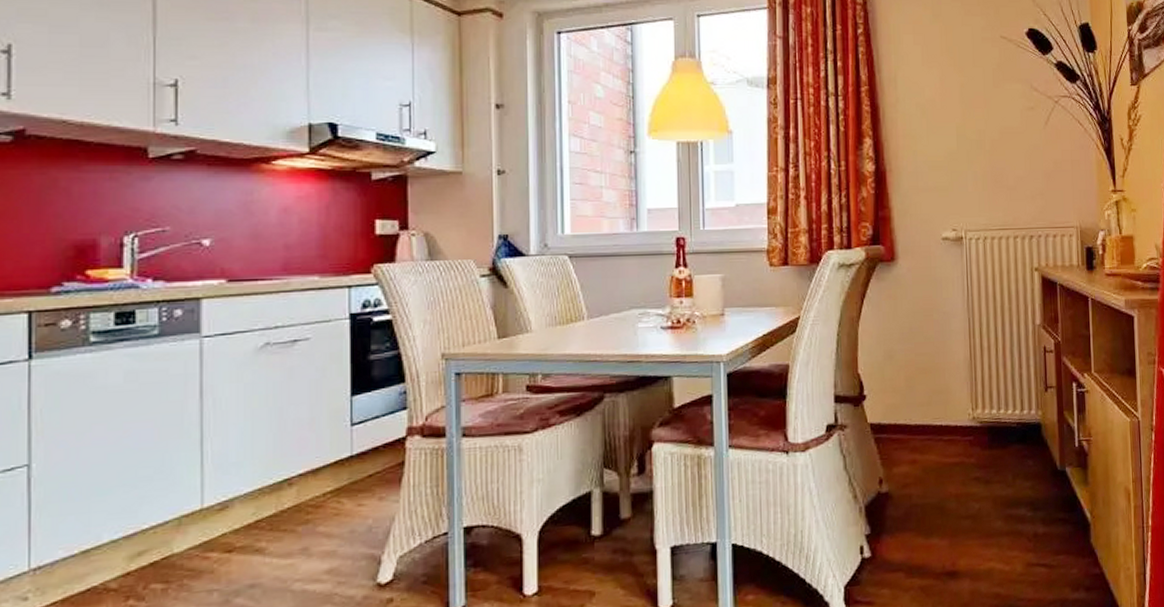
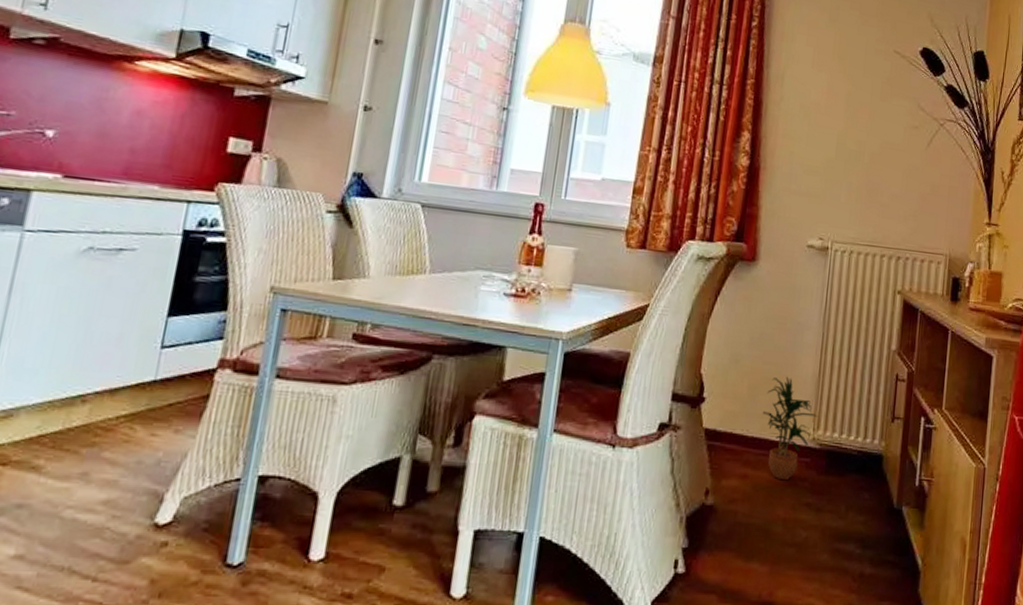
potted plant: none [922,364,975,460] -> present [763,376,818,481]

